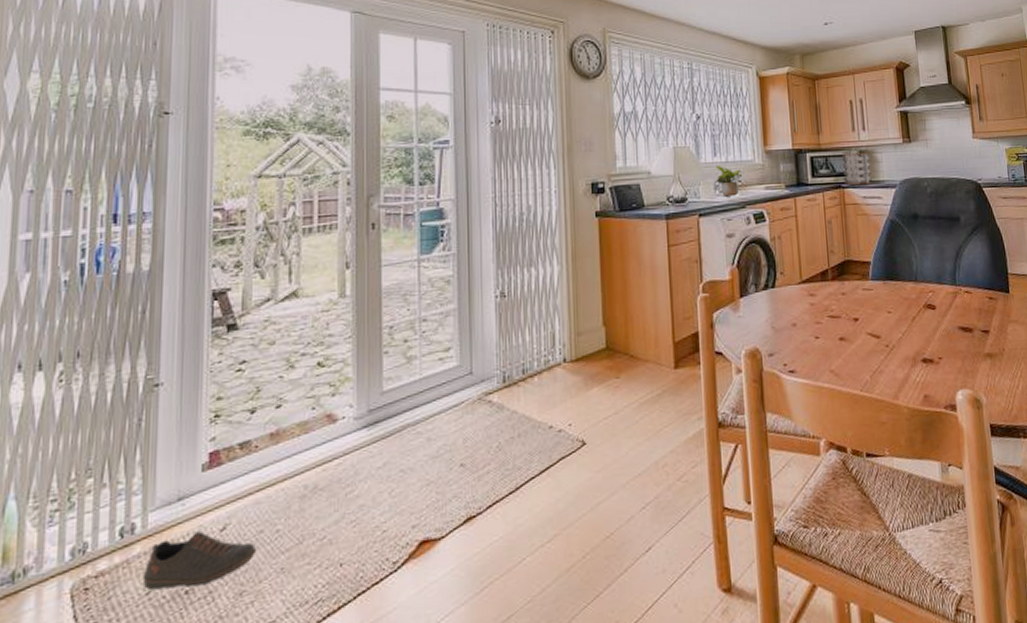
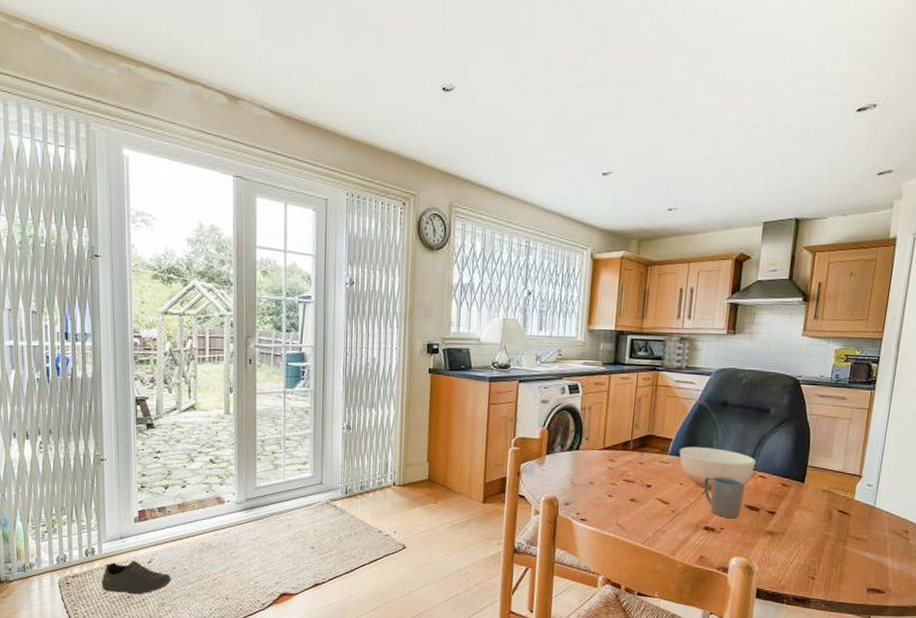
potted plant: present [714,166,743,197] -> none [537,339,564,368]
bowl: none [880,266,959,315] -> present [679,446,757,490]
mug: none [912,297,955,345] -> present [703,476,746,518]

